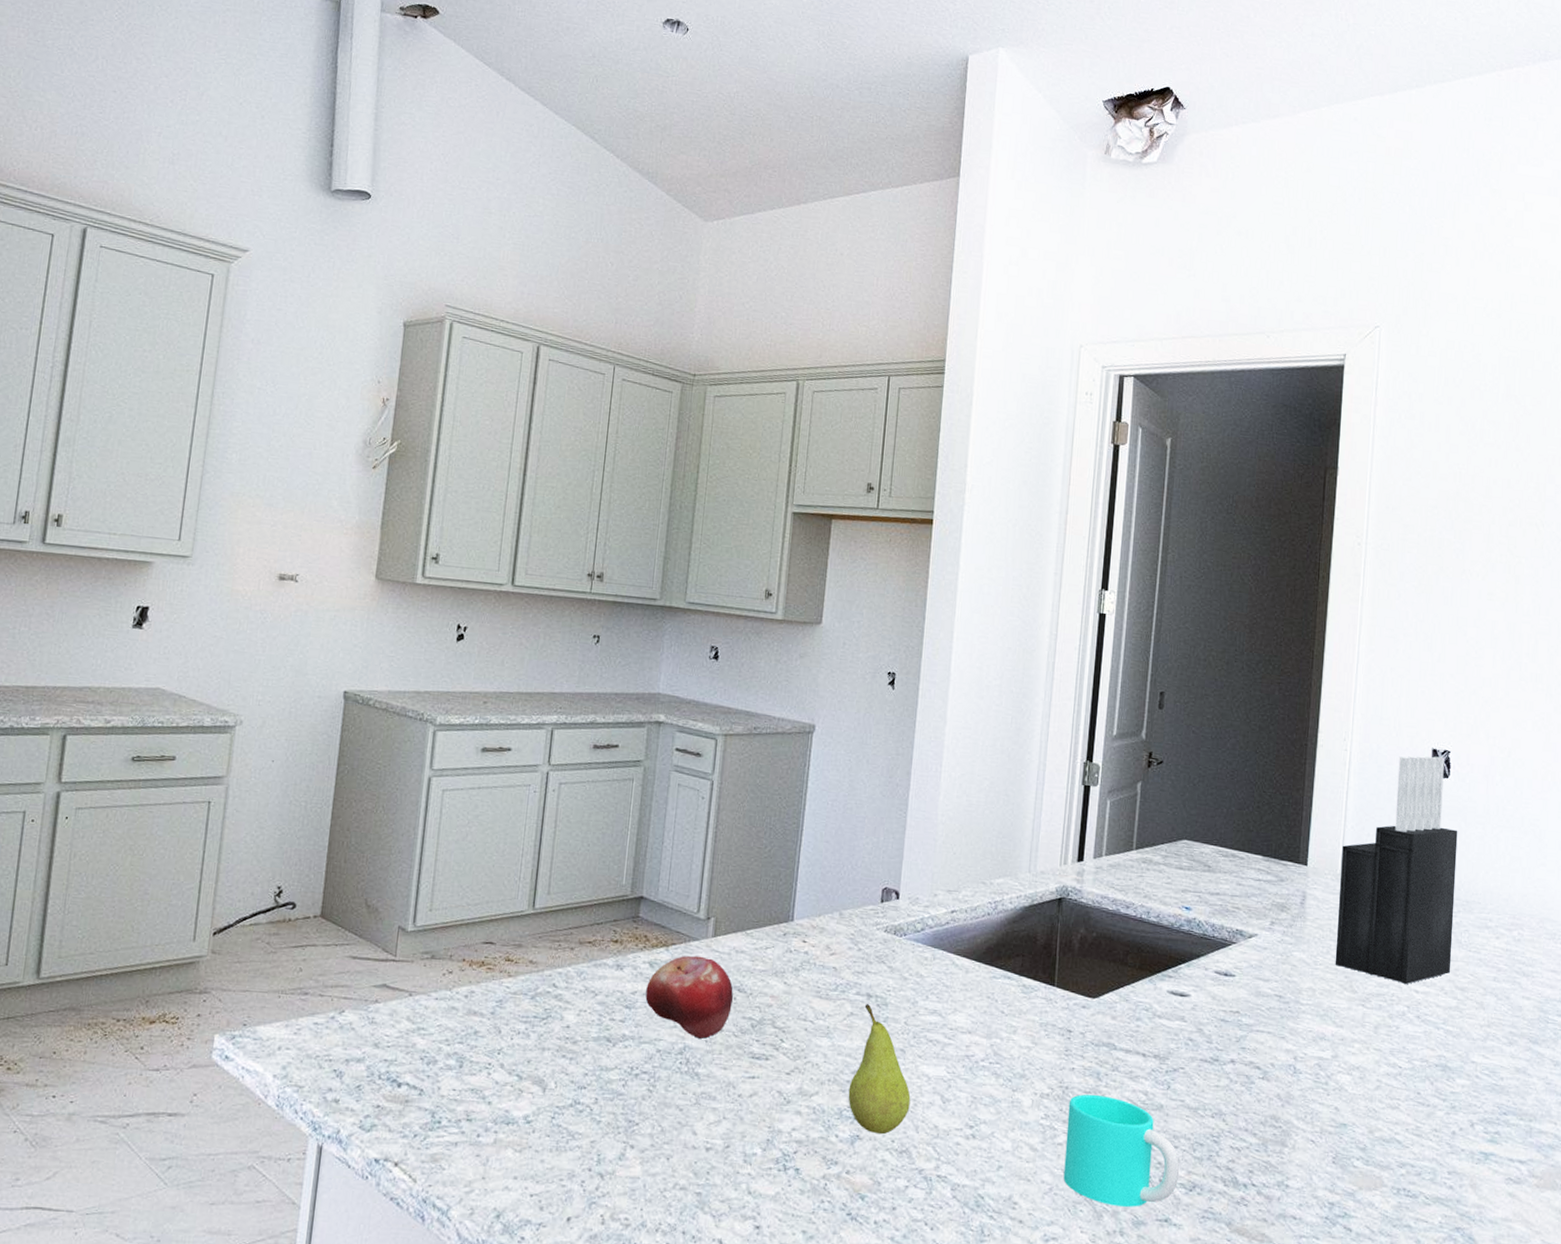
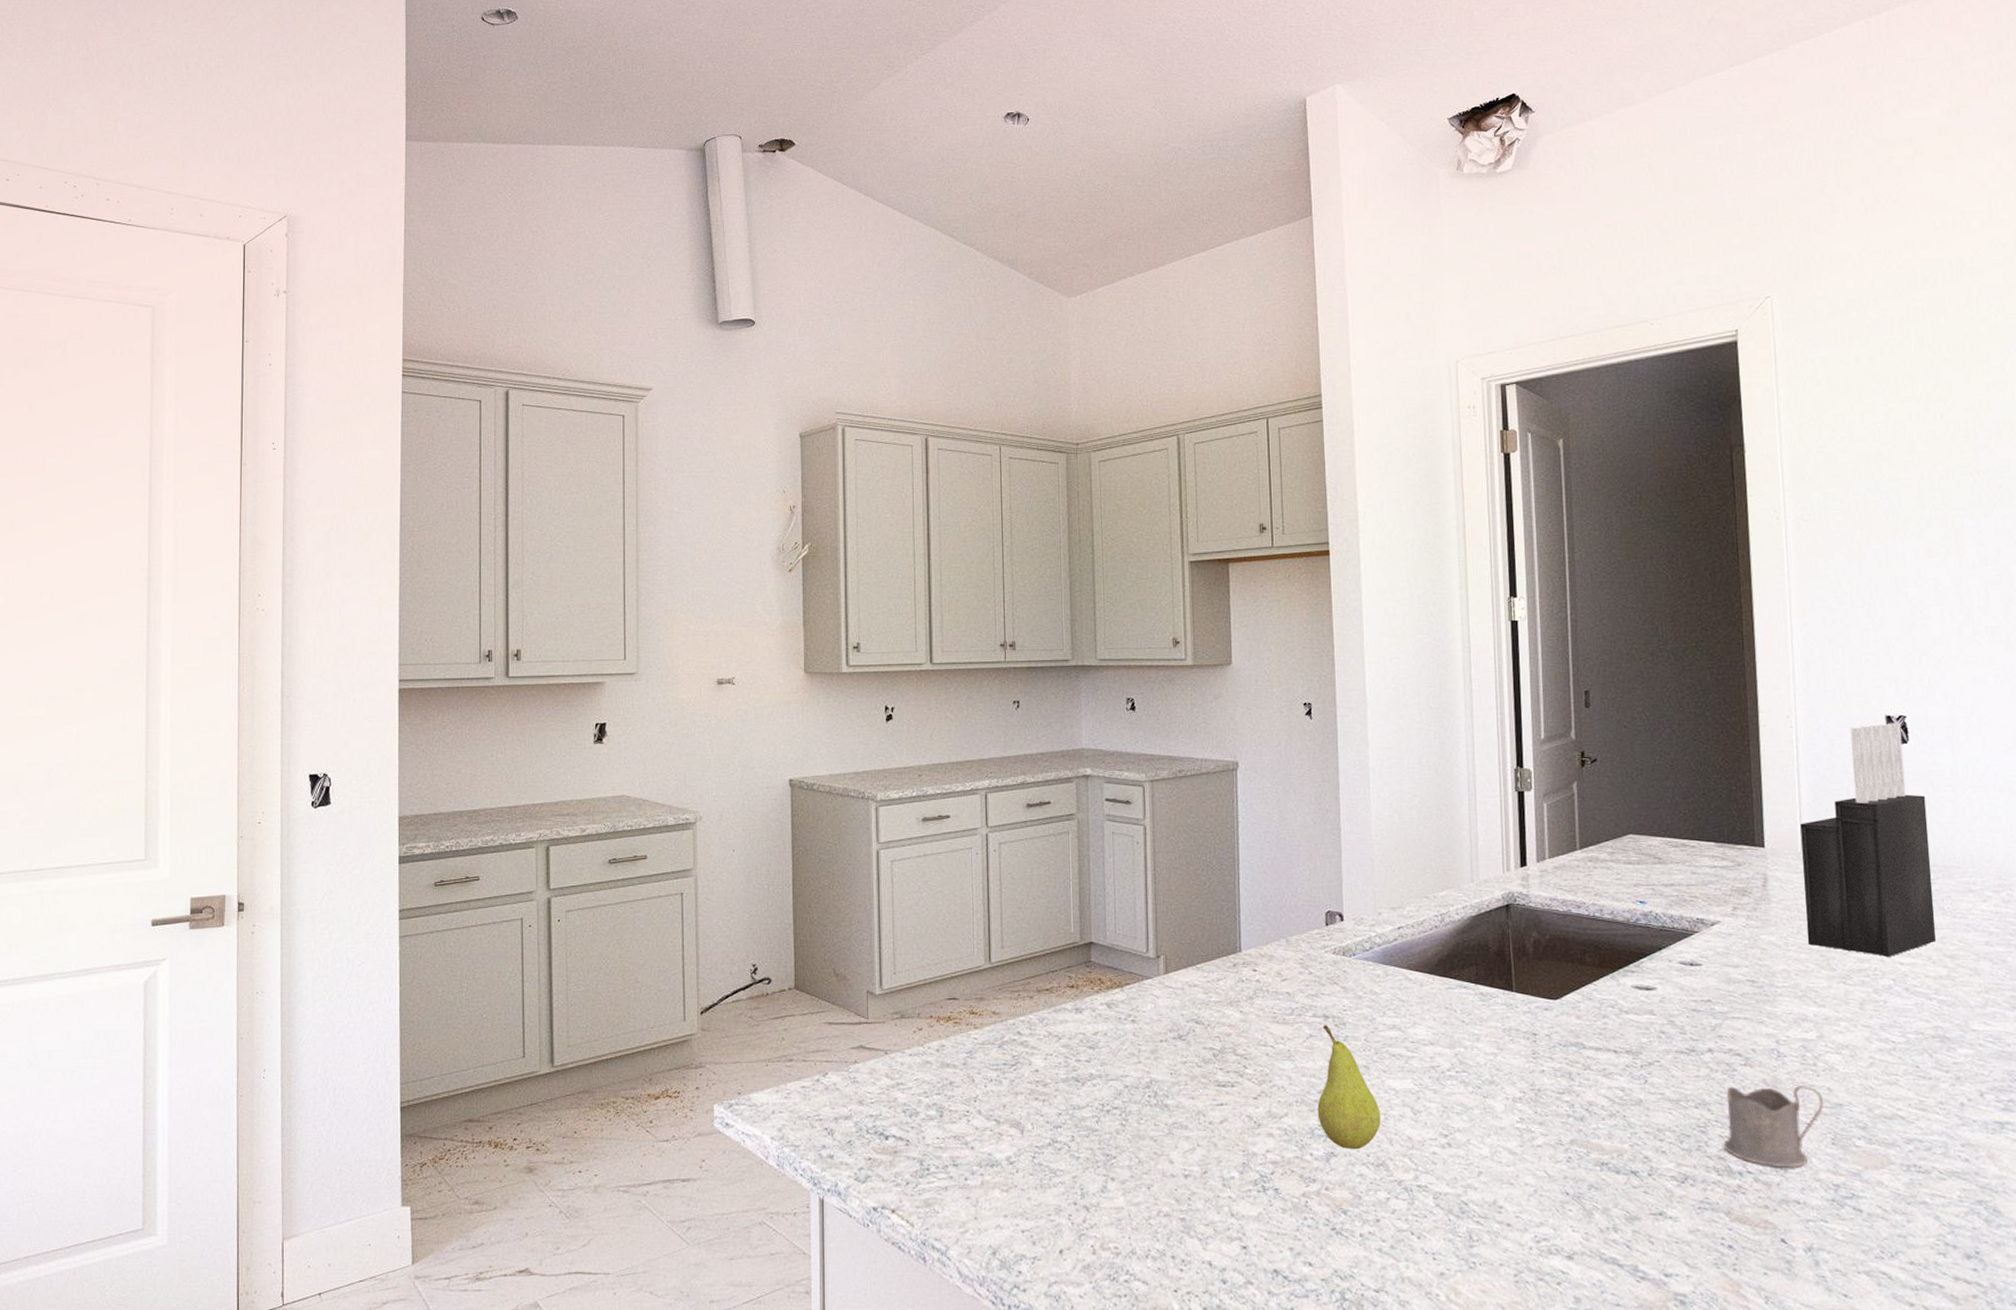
fruit: present [645,955,733,1039] -> none [1107,993,1192,1071]
cup: present [1063,1094,1180,1207] -> none [1543,1094,1669,1203]
tea glass holder: none [1234,1098,1331,1184] -> present [1724,1086,1824,1168]

